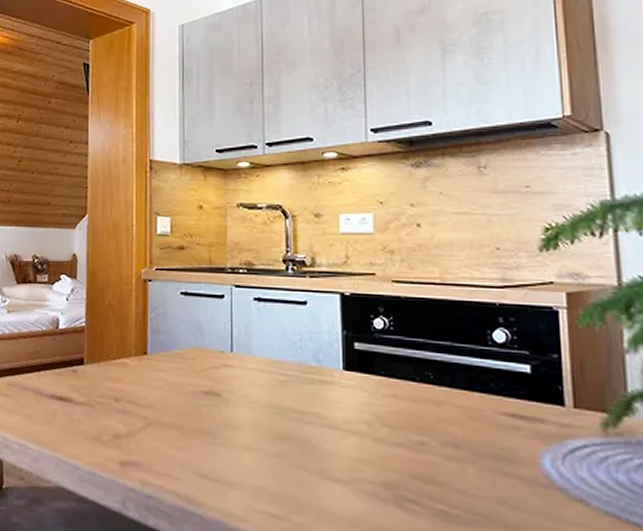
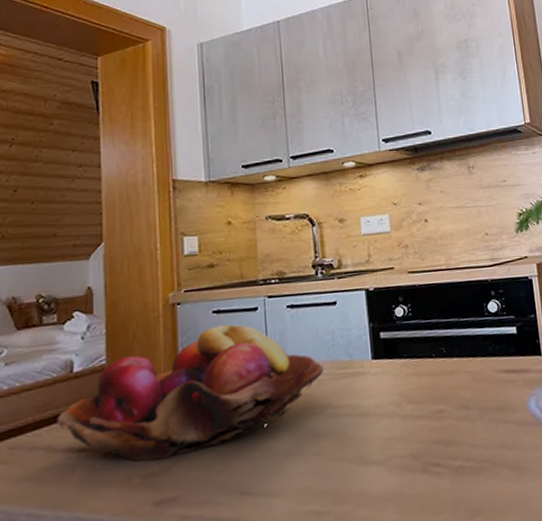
fruit basket: none [44,307,290,424] -> present [57,324,324,462]

